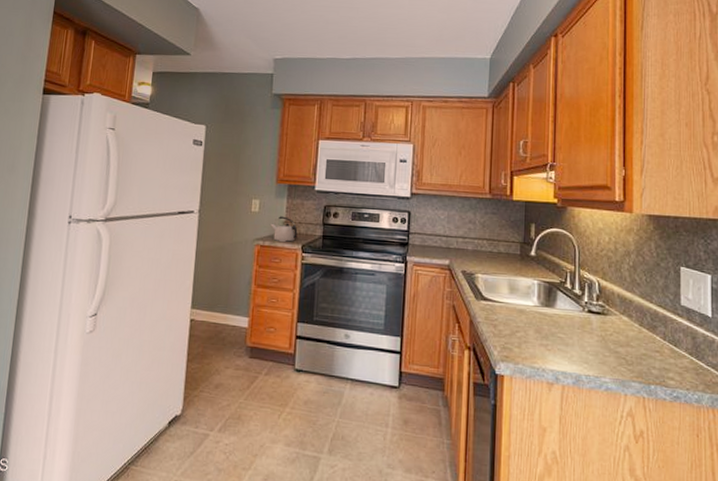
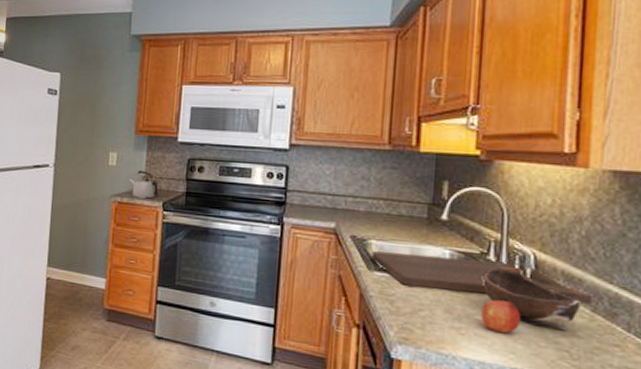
cutting board: none [478,283,640,321] -> present [370,251,593,306]
bowl: none [562,292,632,343] -> present [483,266,581,332]
fruit: none [562,320,591,347] -> present [480,299,522,334]

